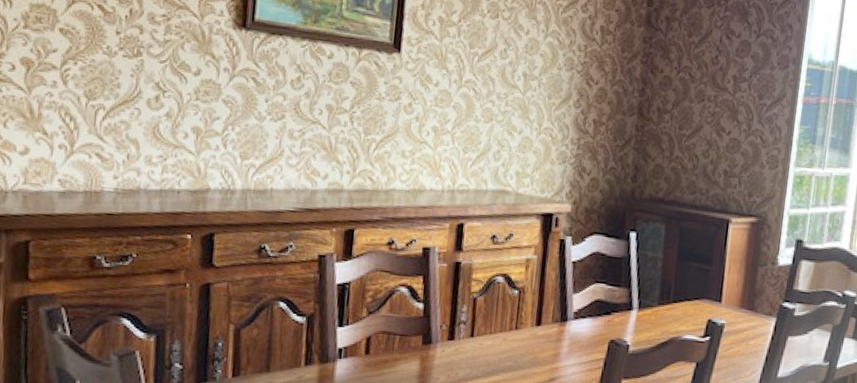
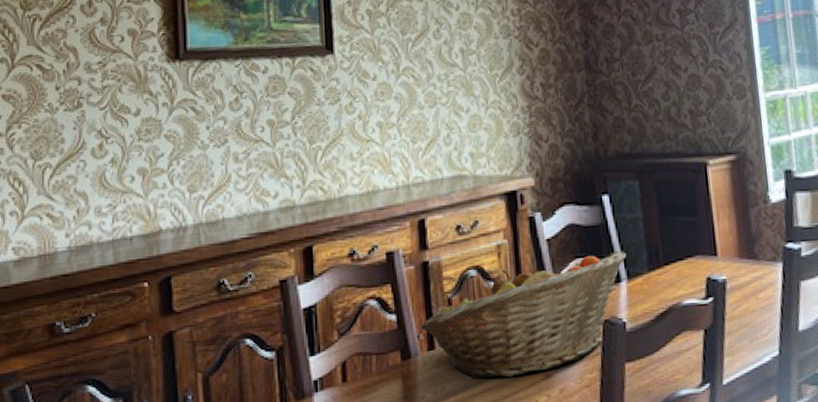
fruit basket: none [444,280,641,375] -> present [420,250,626,379]

